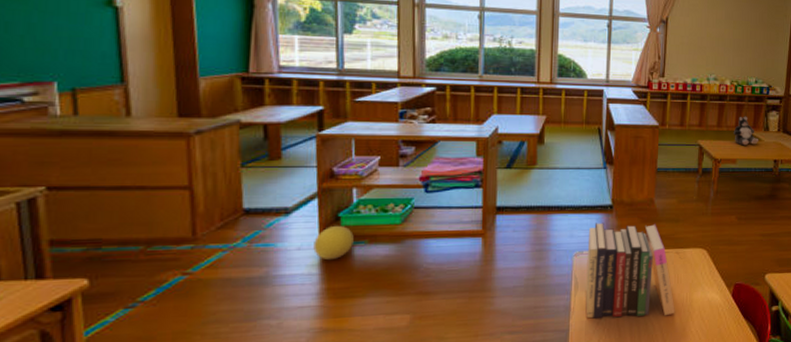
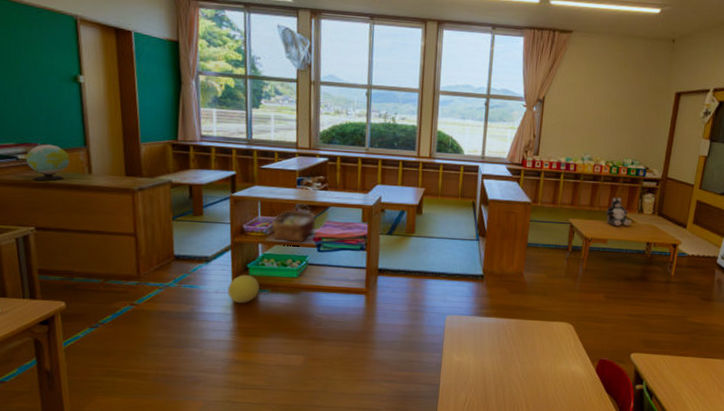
globe: none [34,80,99,129] -> present [25,142,70,182]
woven basket: none [368,140,423,183] -> present [271,204,316,242]
books: present [585,222,675,319] -> none [455,290,539,383]

